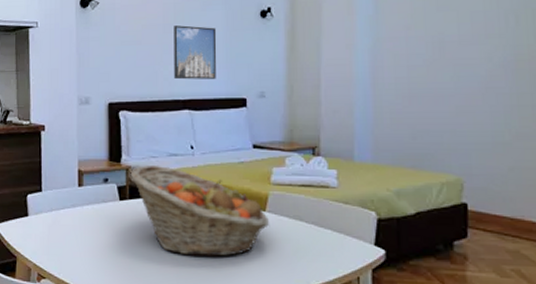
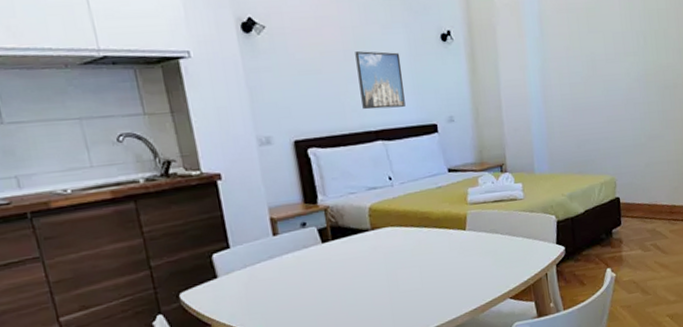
fruit basket: present [130,166,269,257] -> none [329,201,470,285]

